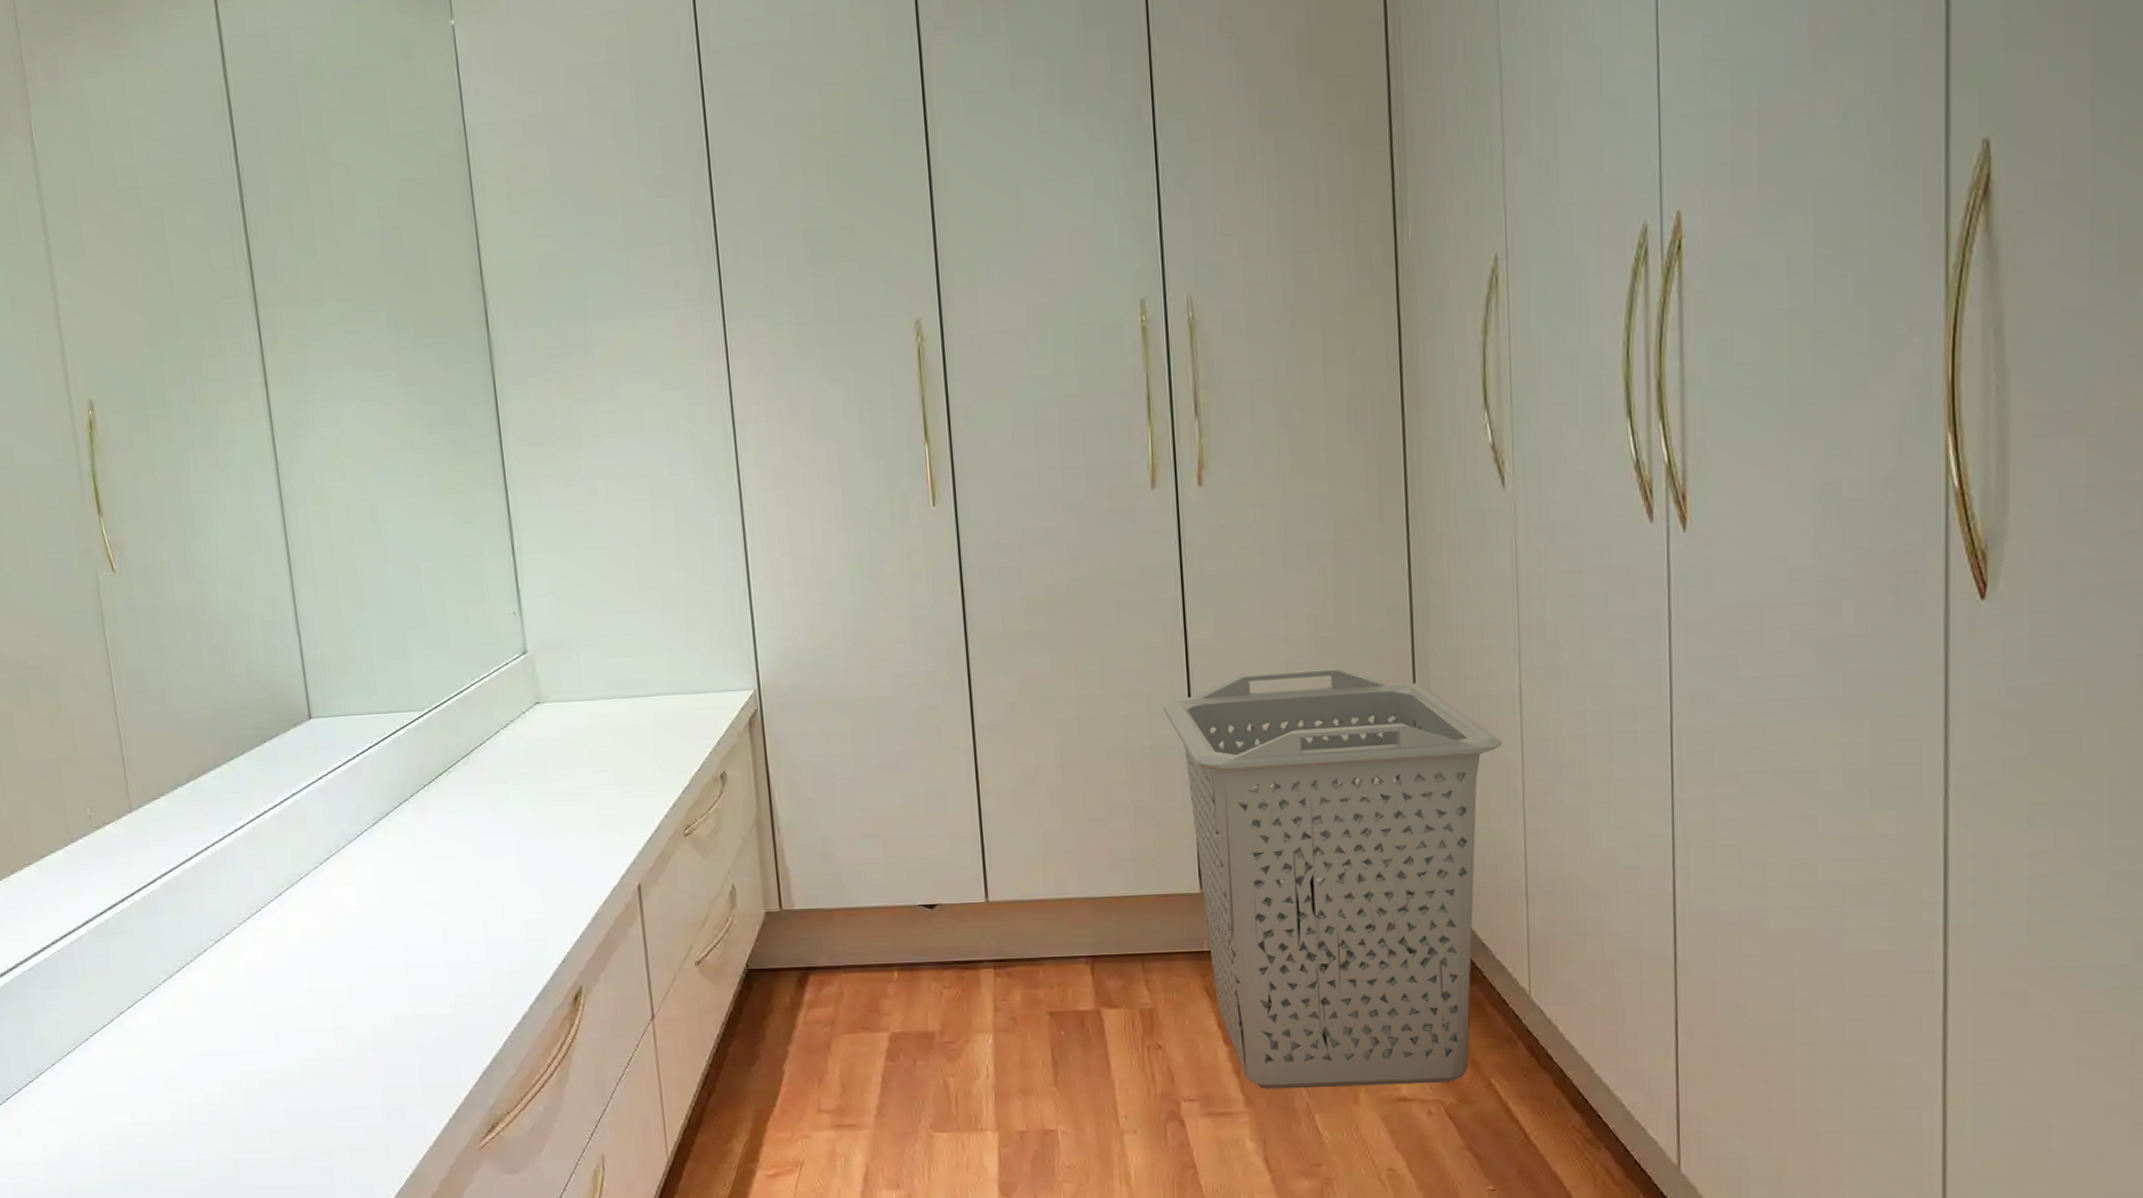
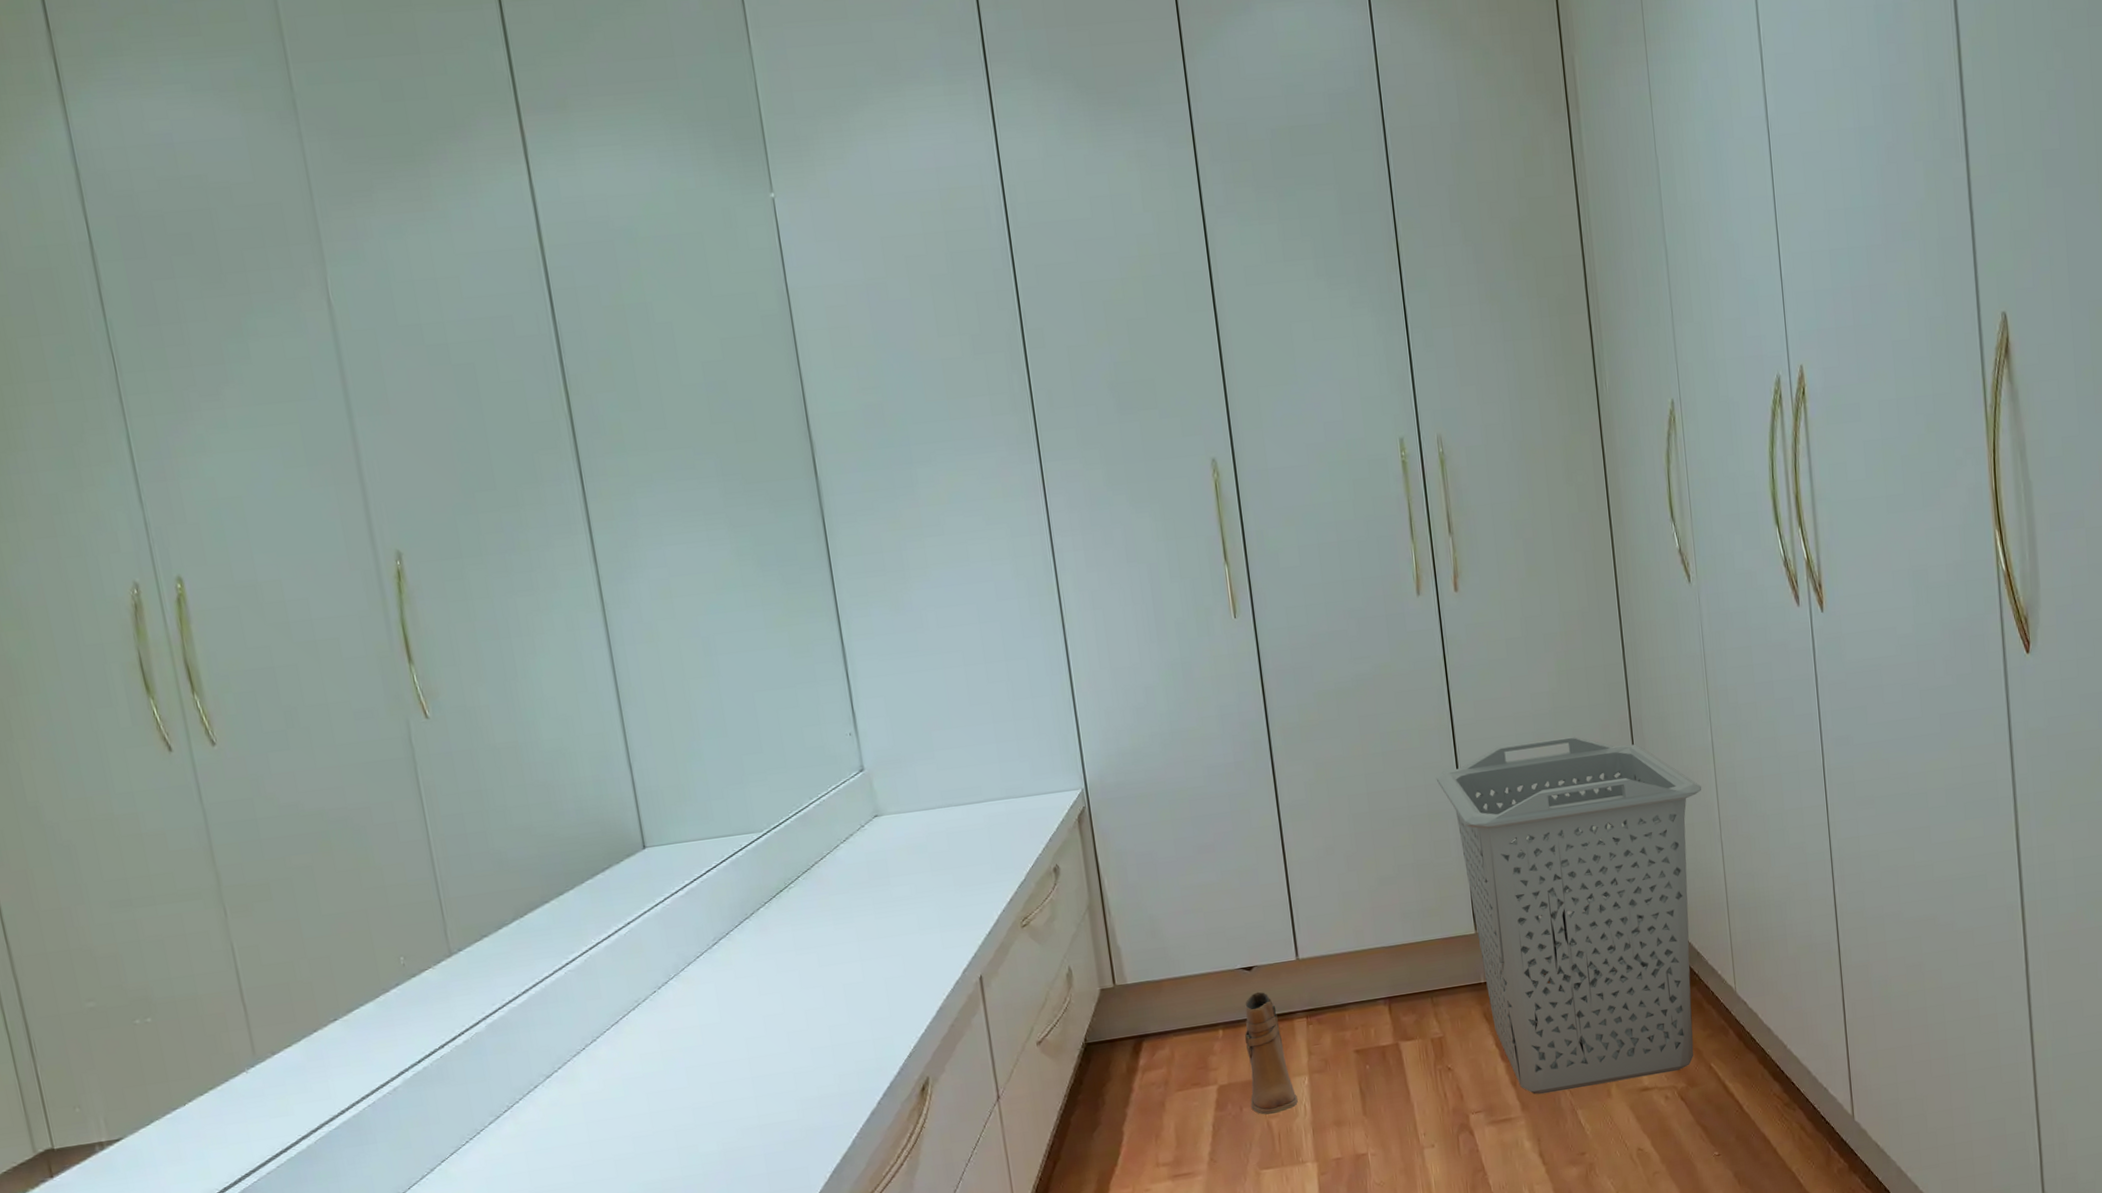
boot: none [922,933,980,1073] -> present [1244,991,1298,1115]

